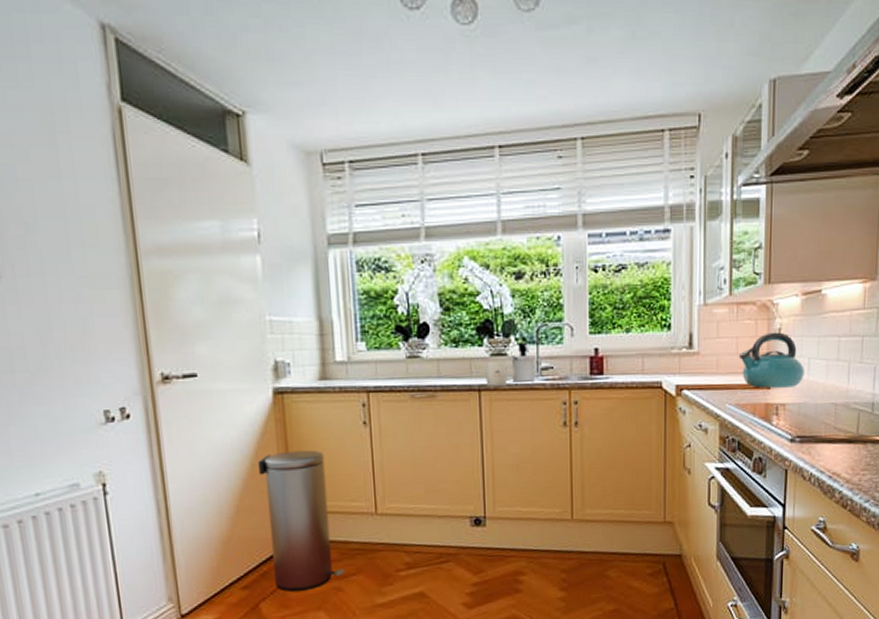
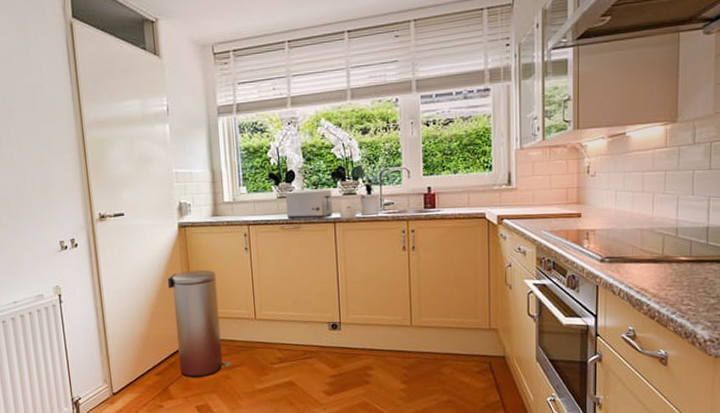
toaster: none [416,348,478,387] -> present [285,189,333,221]
kettle: present [738,332,805,389] -> none [552,169,613,217]

